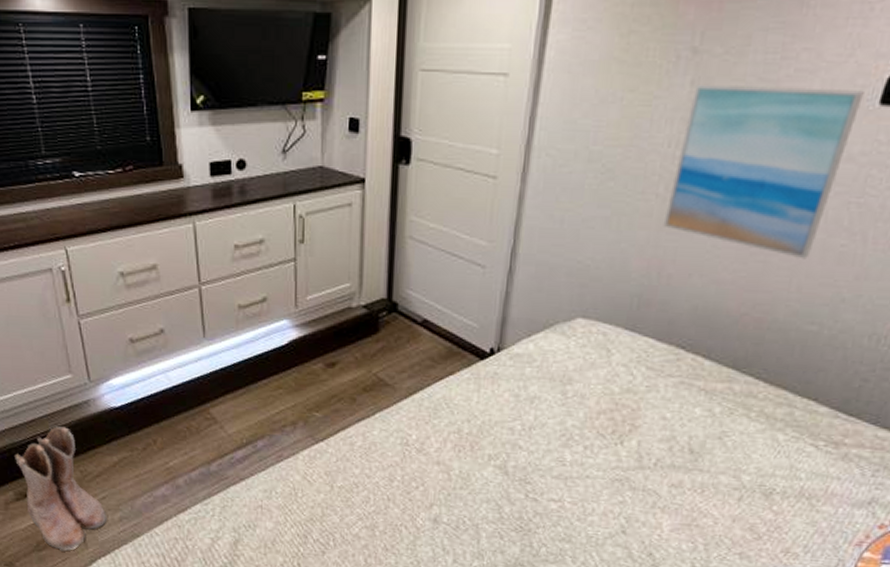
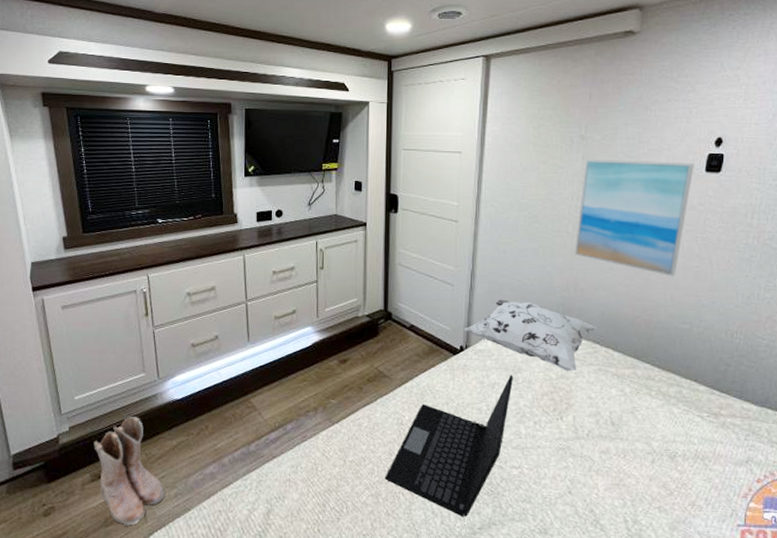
laptop: none [382,387,561,556] -> present [384,375,513,518]
decorative pillow: none [496,287,685,384] -> present [464,299,597,371]

